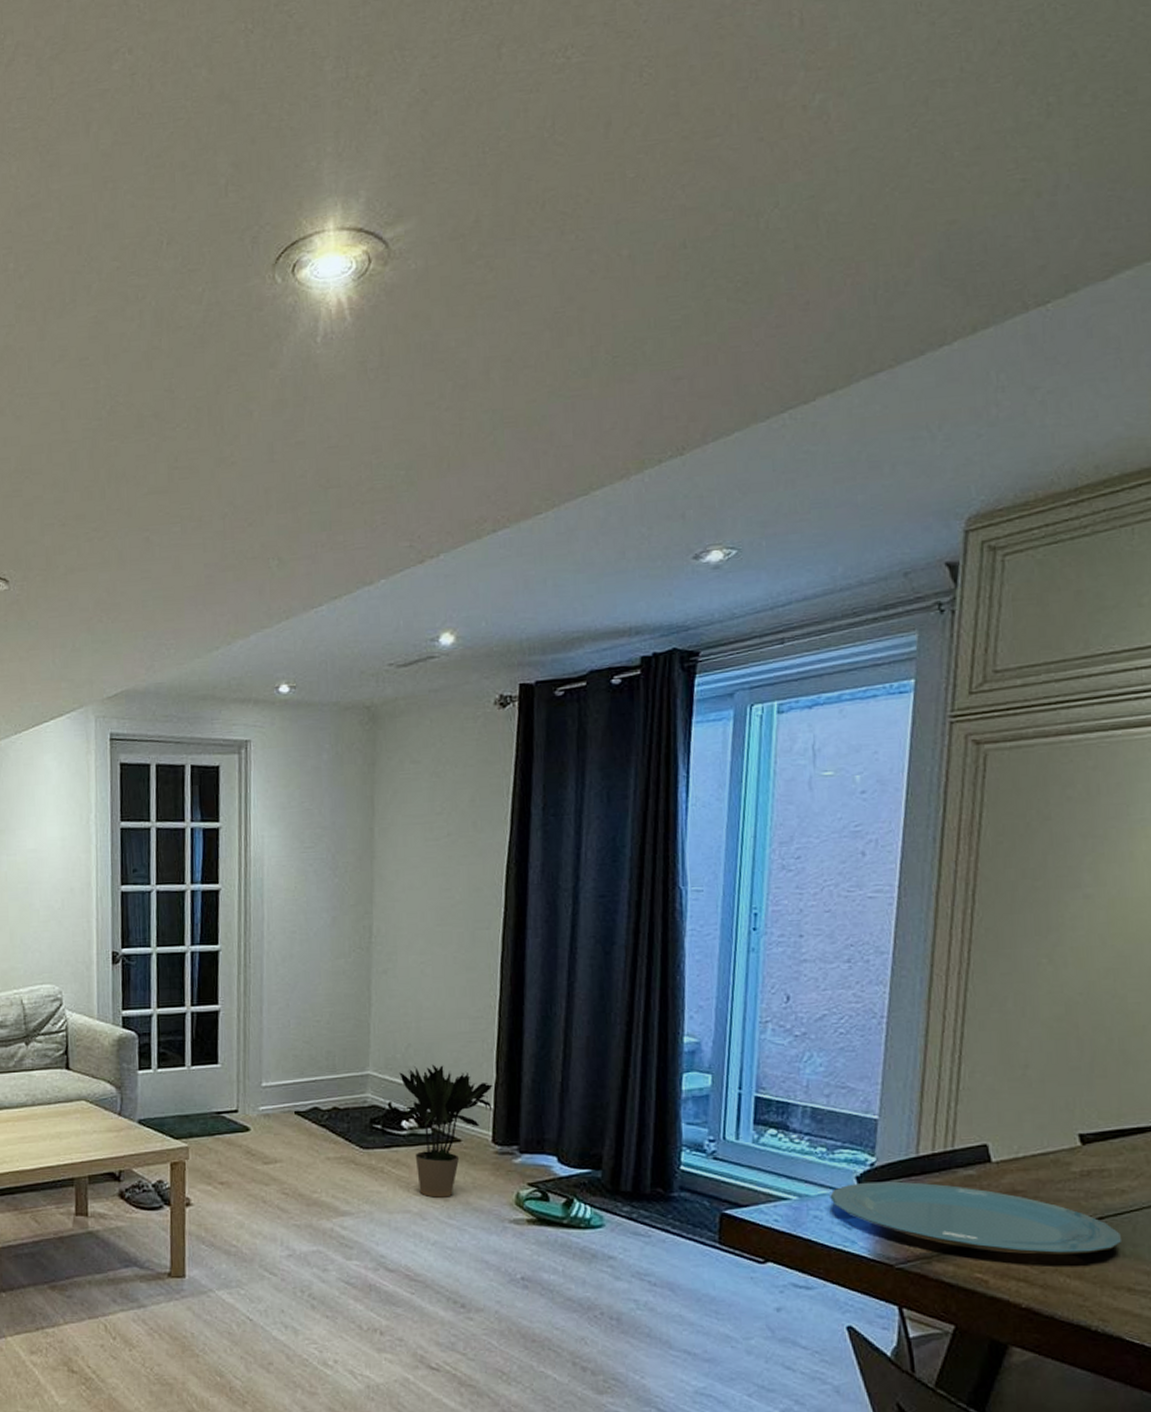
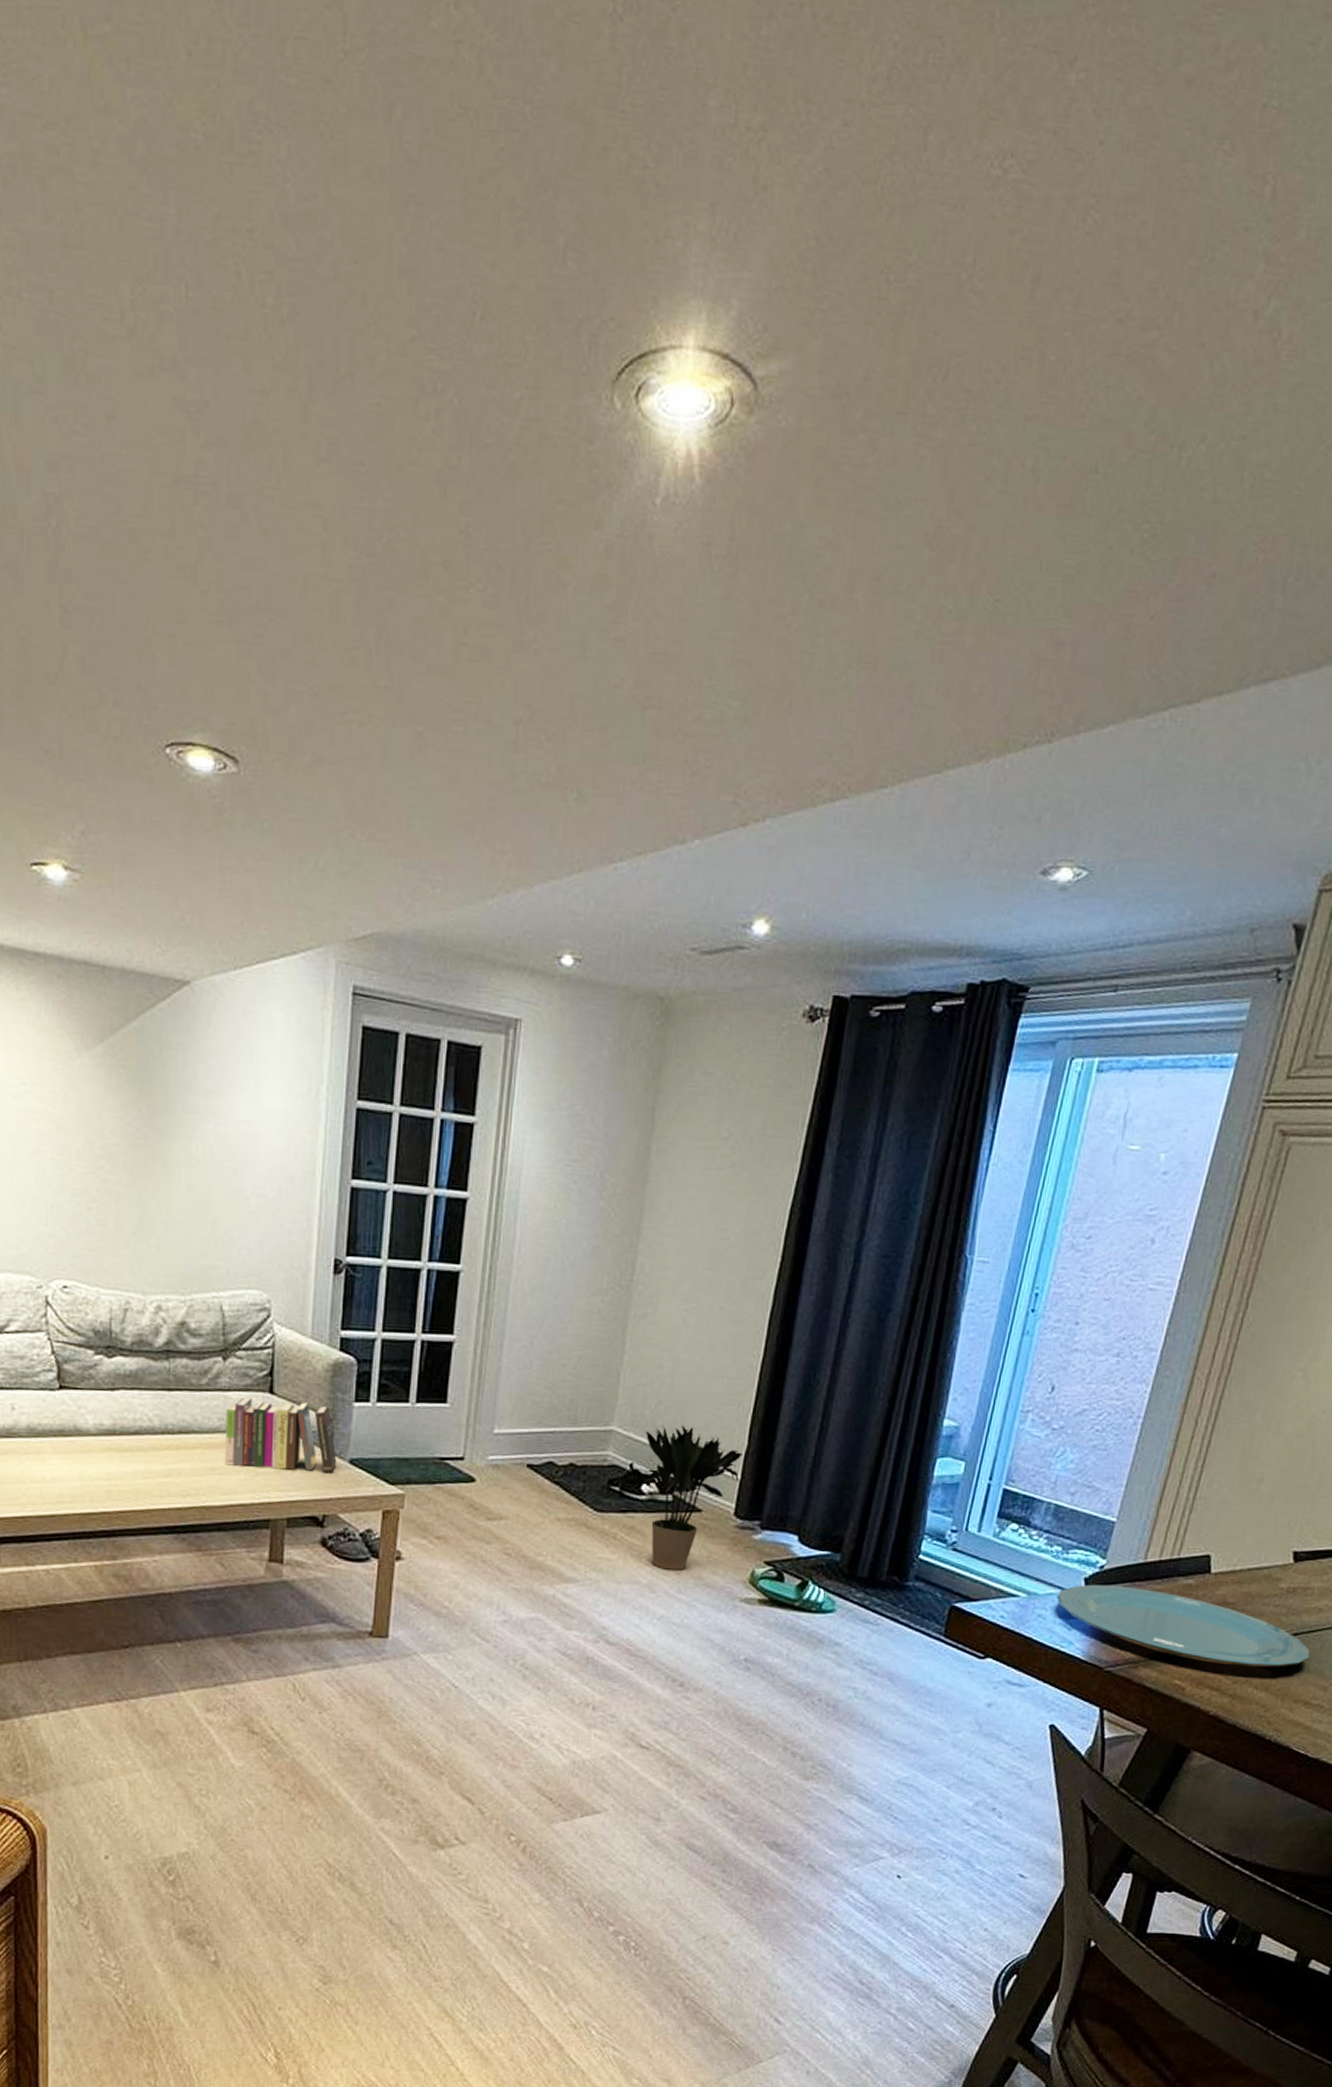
books: none [31,1074,128,1134] -> present [225,1398,337,1473]

